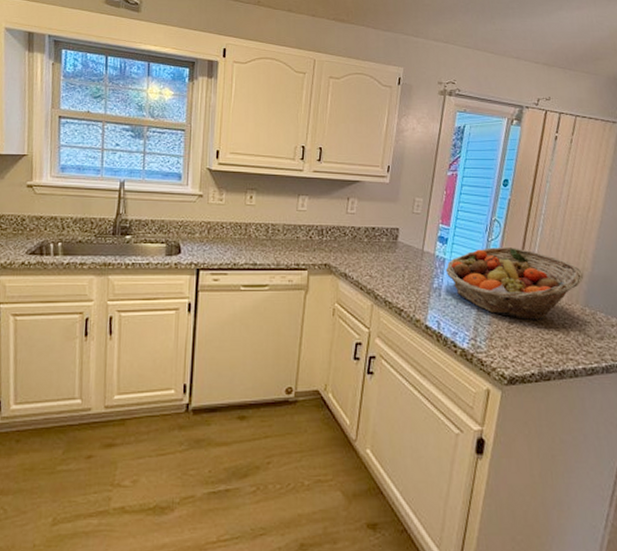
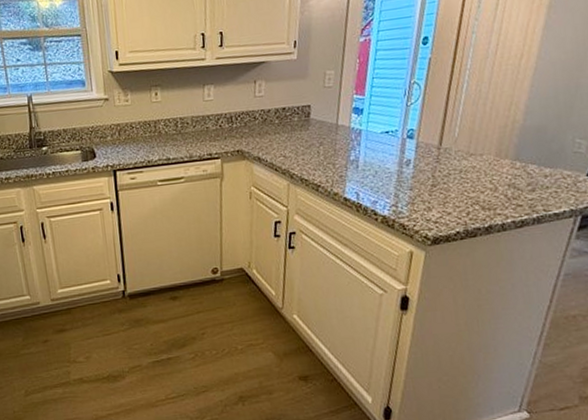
fruit basket: present [445,247,584,323] -> none [362,108,515,182]

